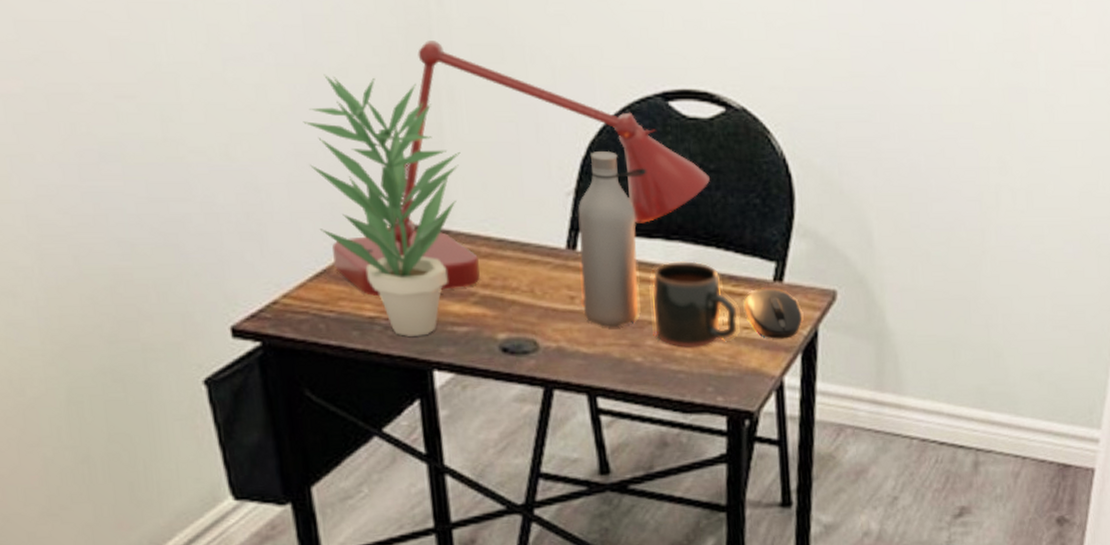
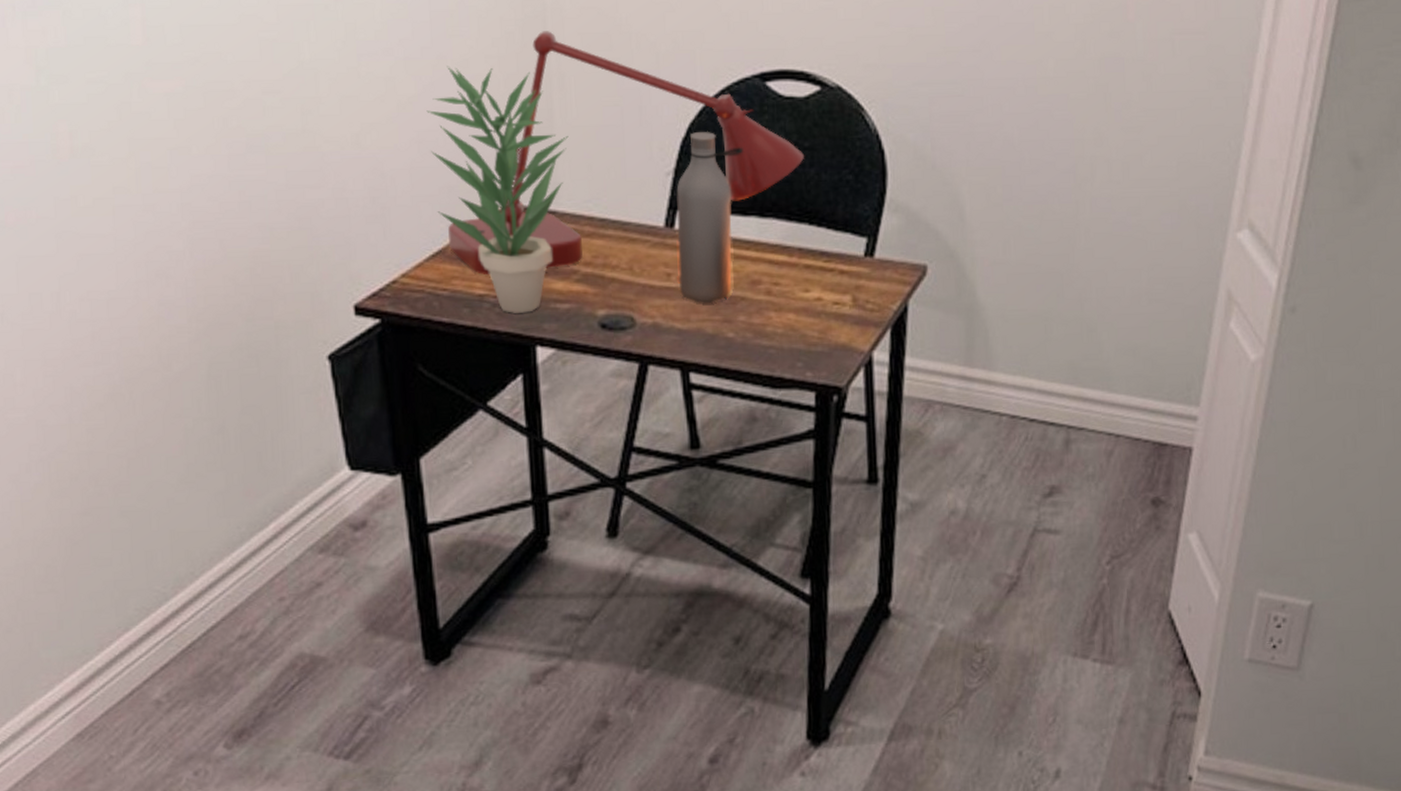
mug: present [652,261,737,348] -> none [745,237,828,323]
computer mouse: present [744,289,802,339] -> none [835,264,893,314]

